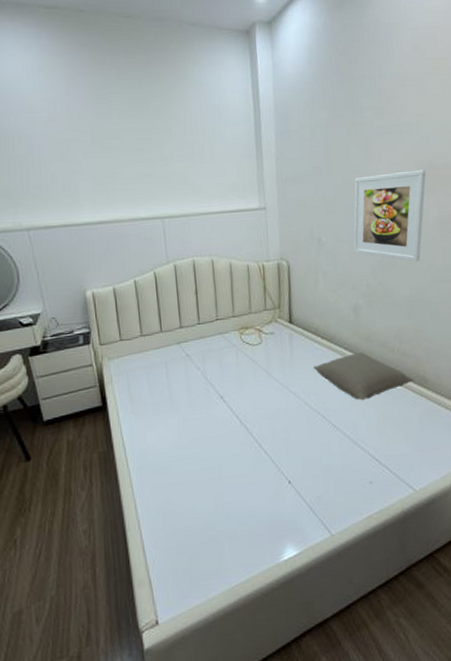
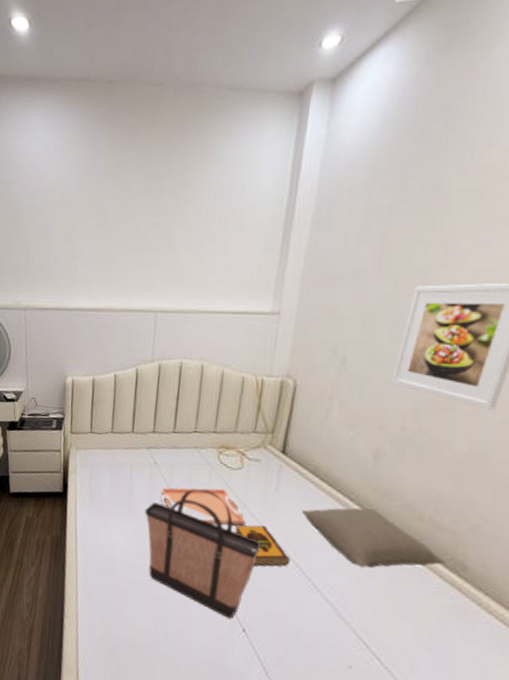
shopping bag: none [186,368,289,477] -> present [145,489,262,619]
serving tray: none [198,364,273,398] -> present [161,487,245,526]
hardback book: none [265,387,313,424] -> present [235,525,291,567]

